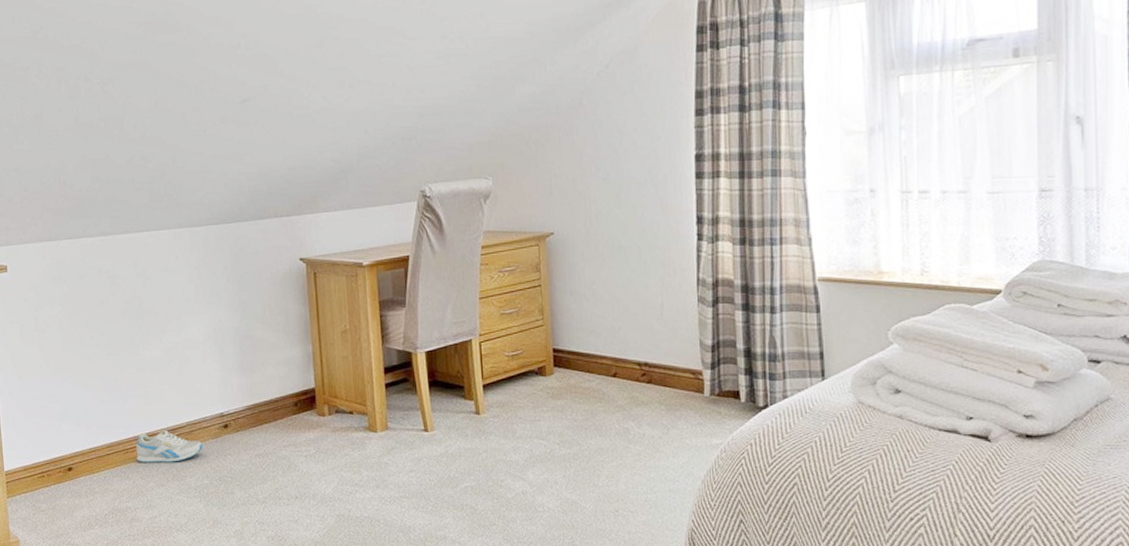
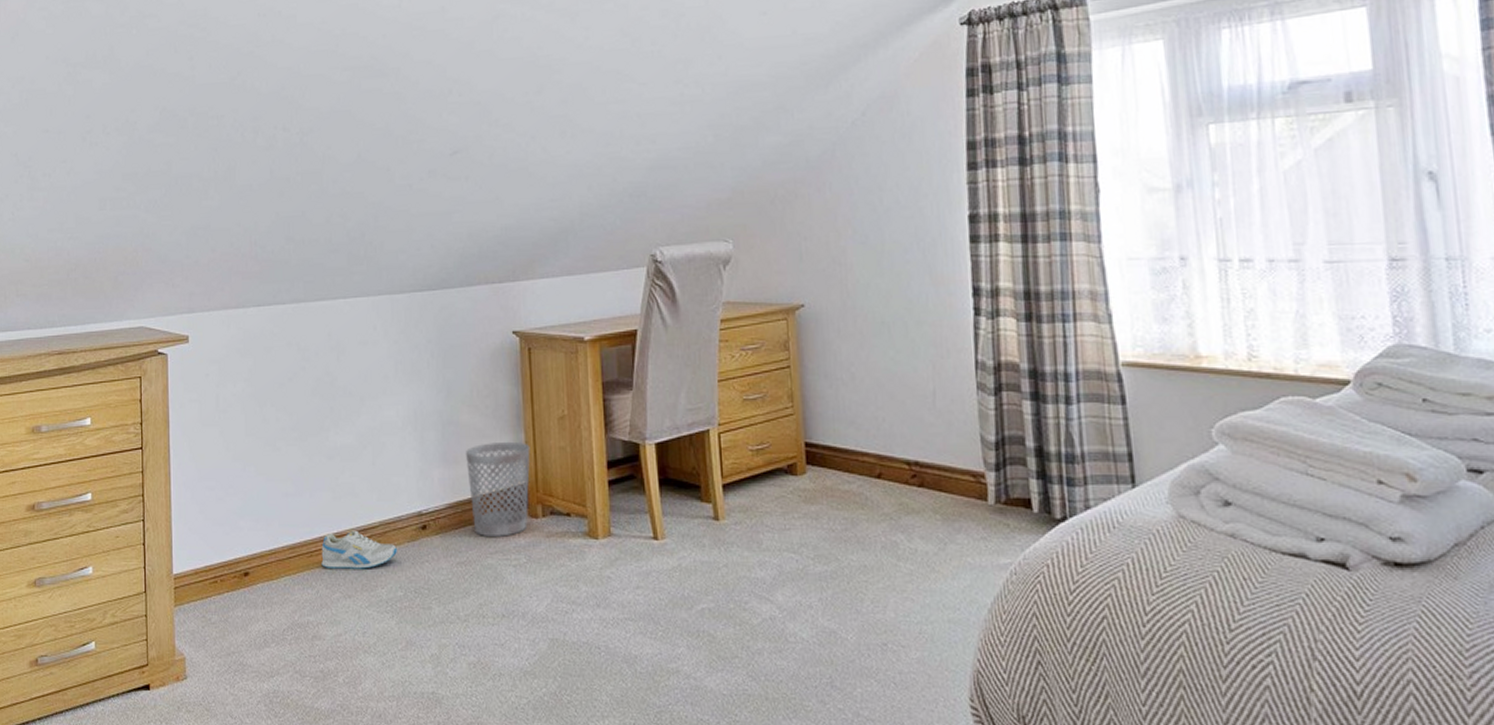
wastebasket: none [261,352,317,432] -> present [466,441,530,537]

